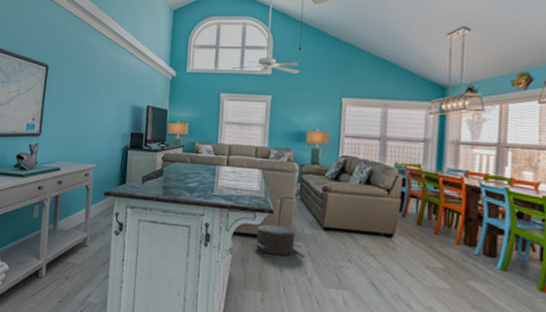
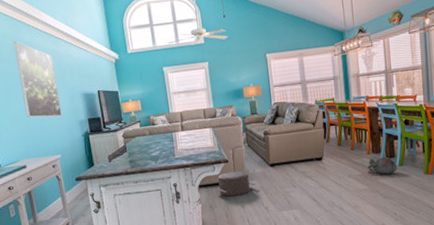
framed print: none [72,44,111,125] -> present [13,41,62,118]
plush toy: none [453,251,498,278] -> present [367,157,398,175]

